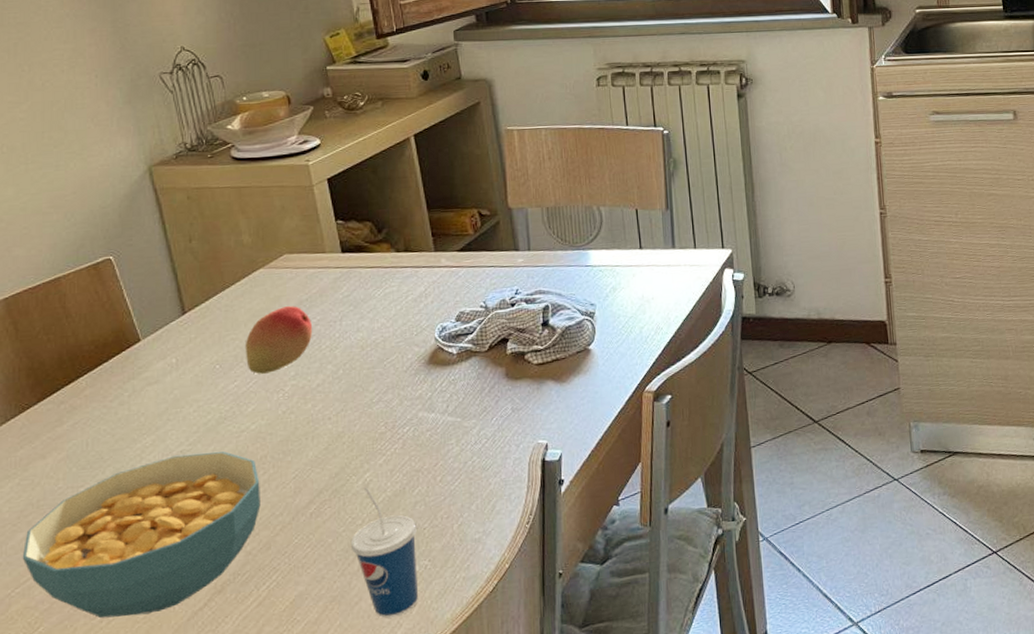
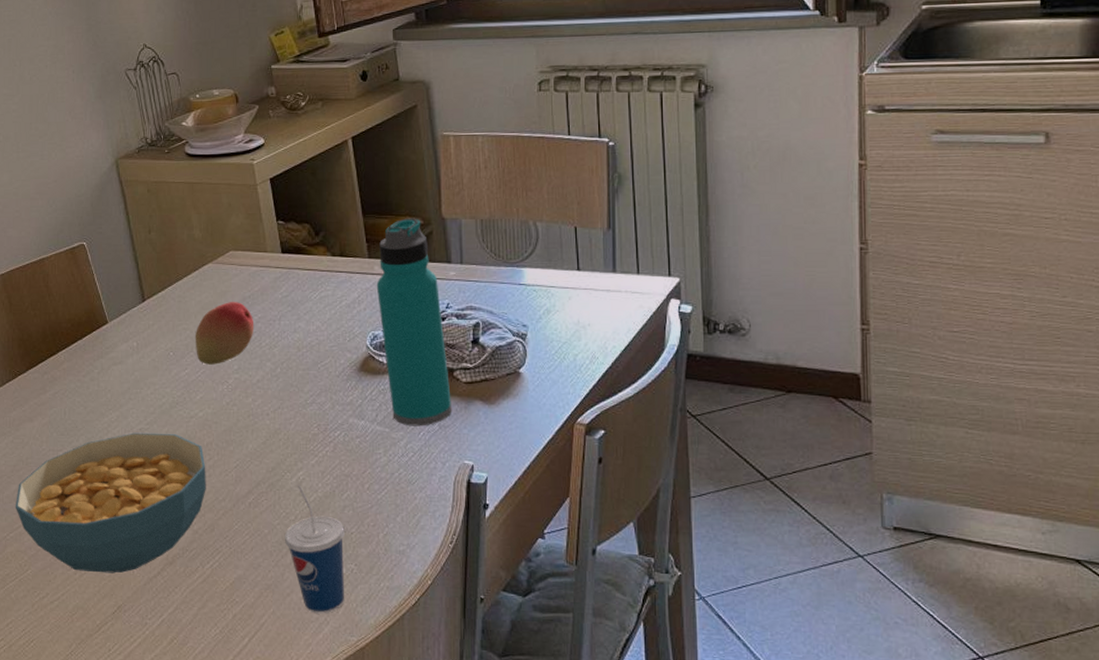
water bottle: none [443,210,525,413] -> present [376,218,452,427]

